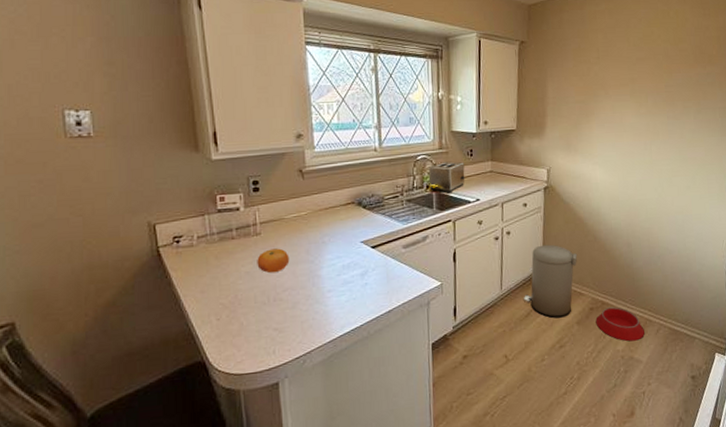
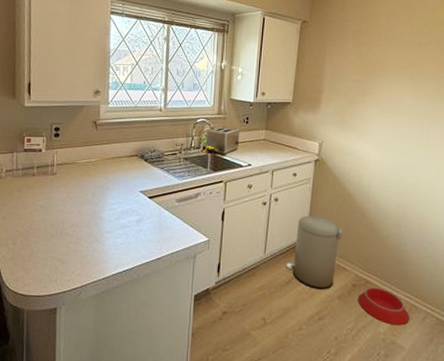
fruit: present [257,248,290,274] -> none [50,188,78,210]

